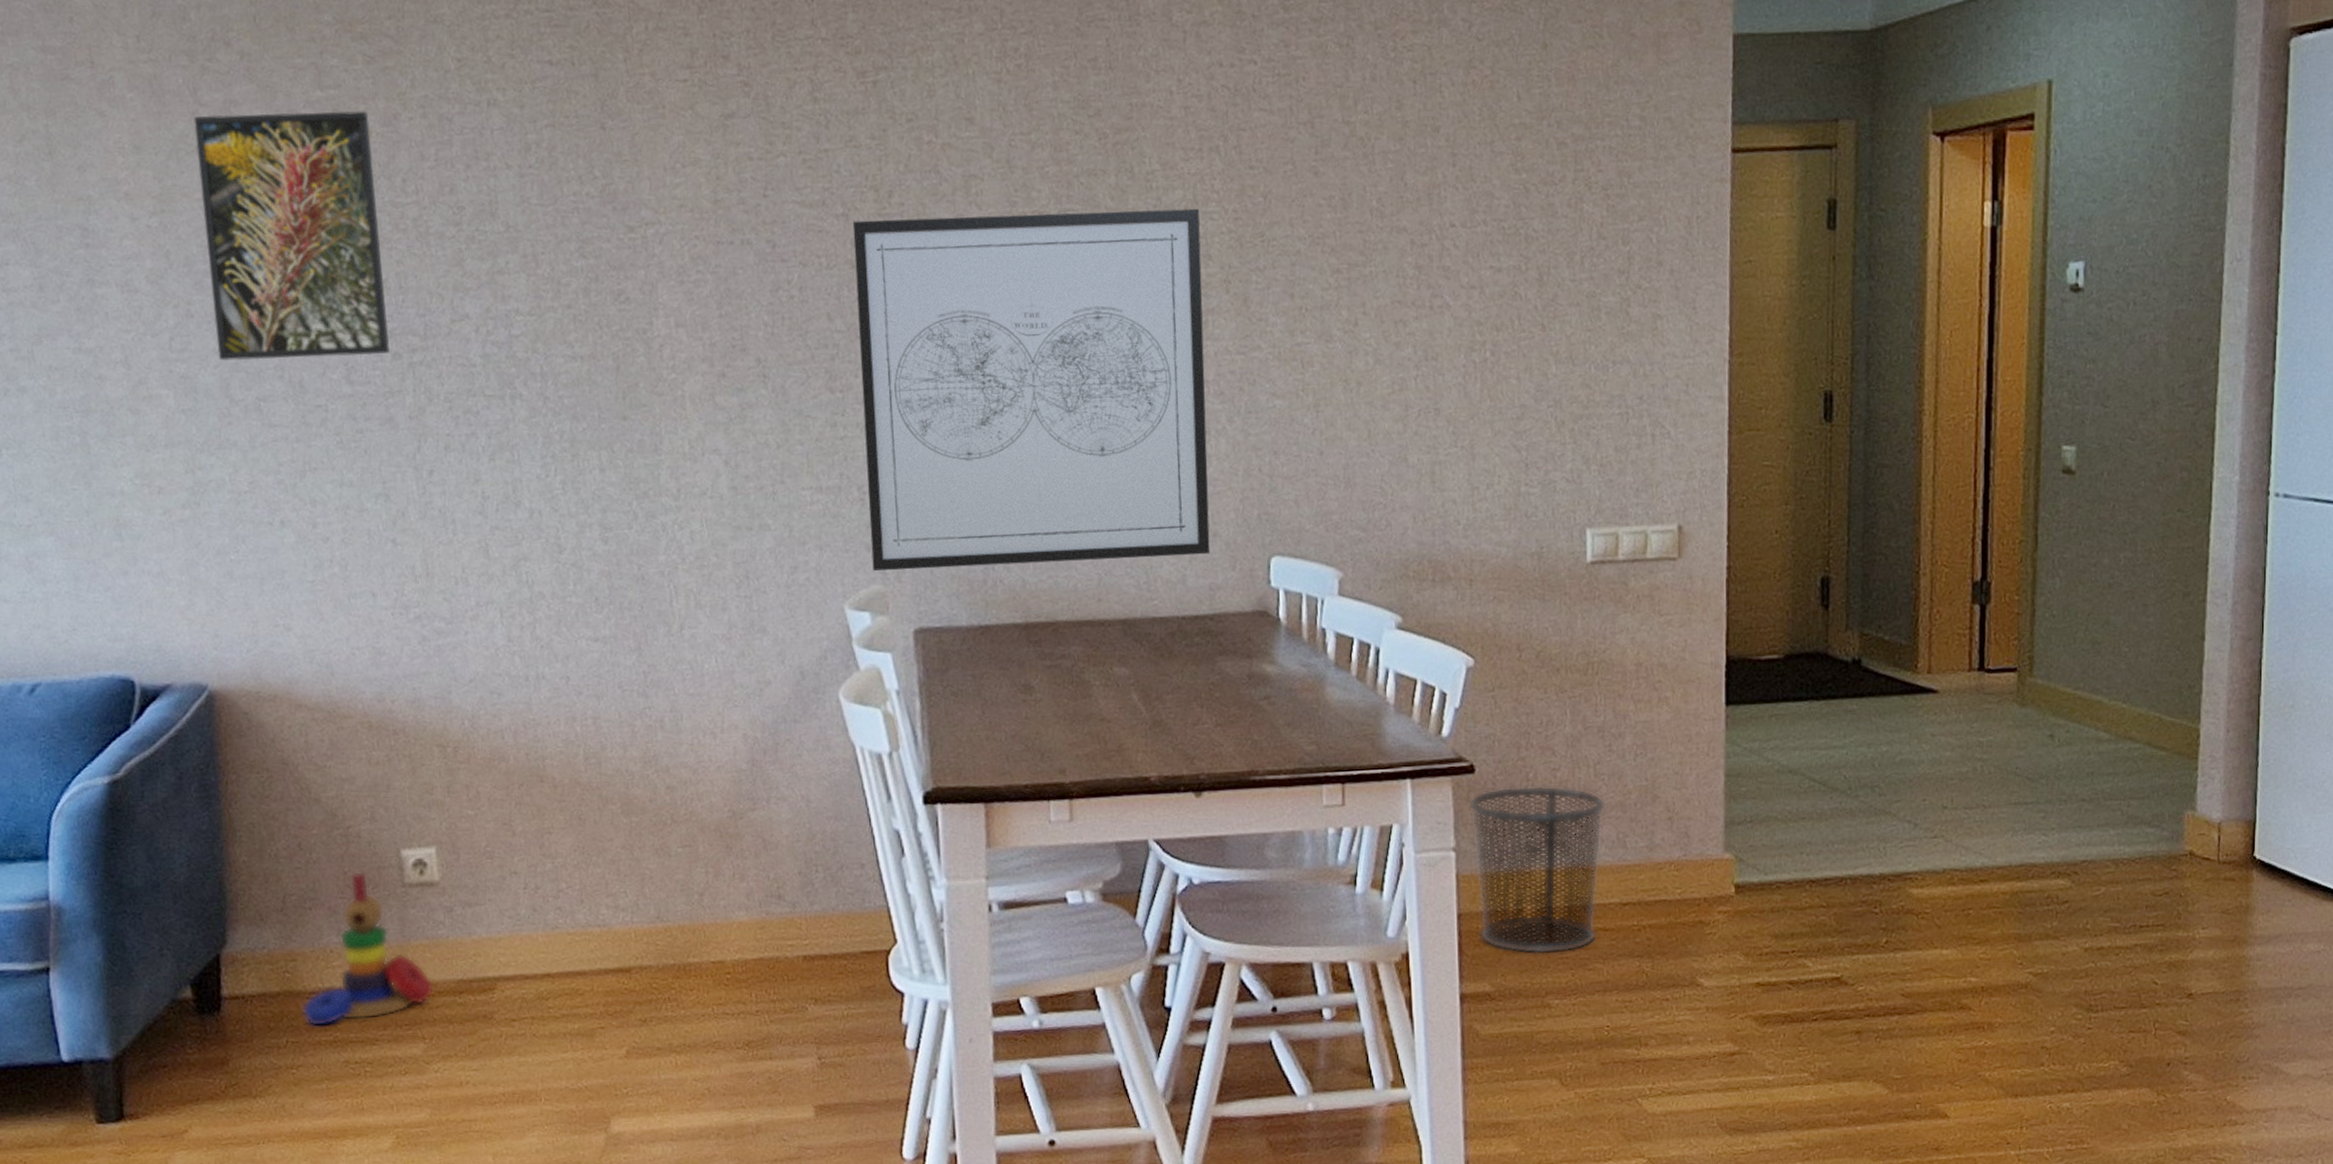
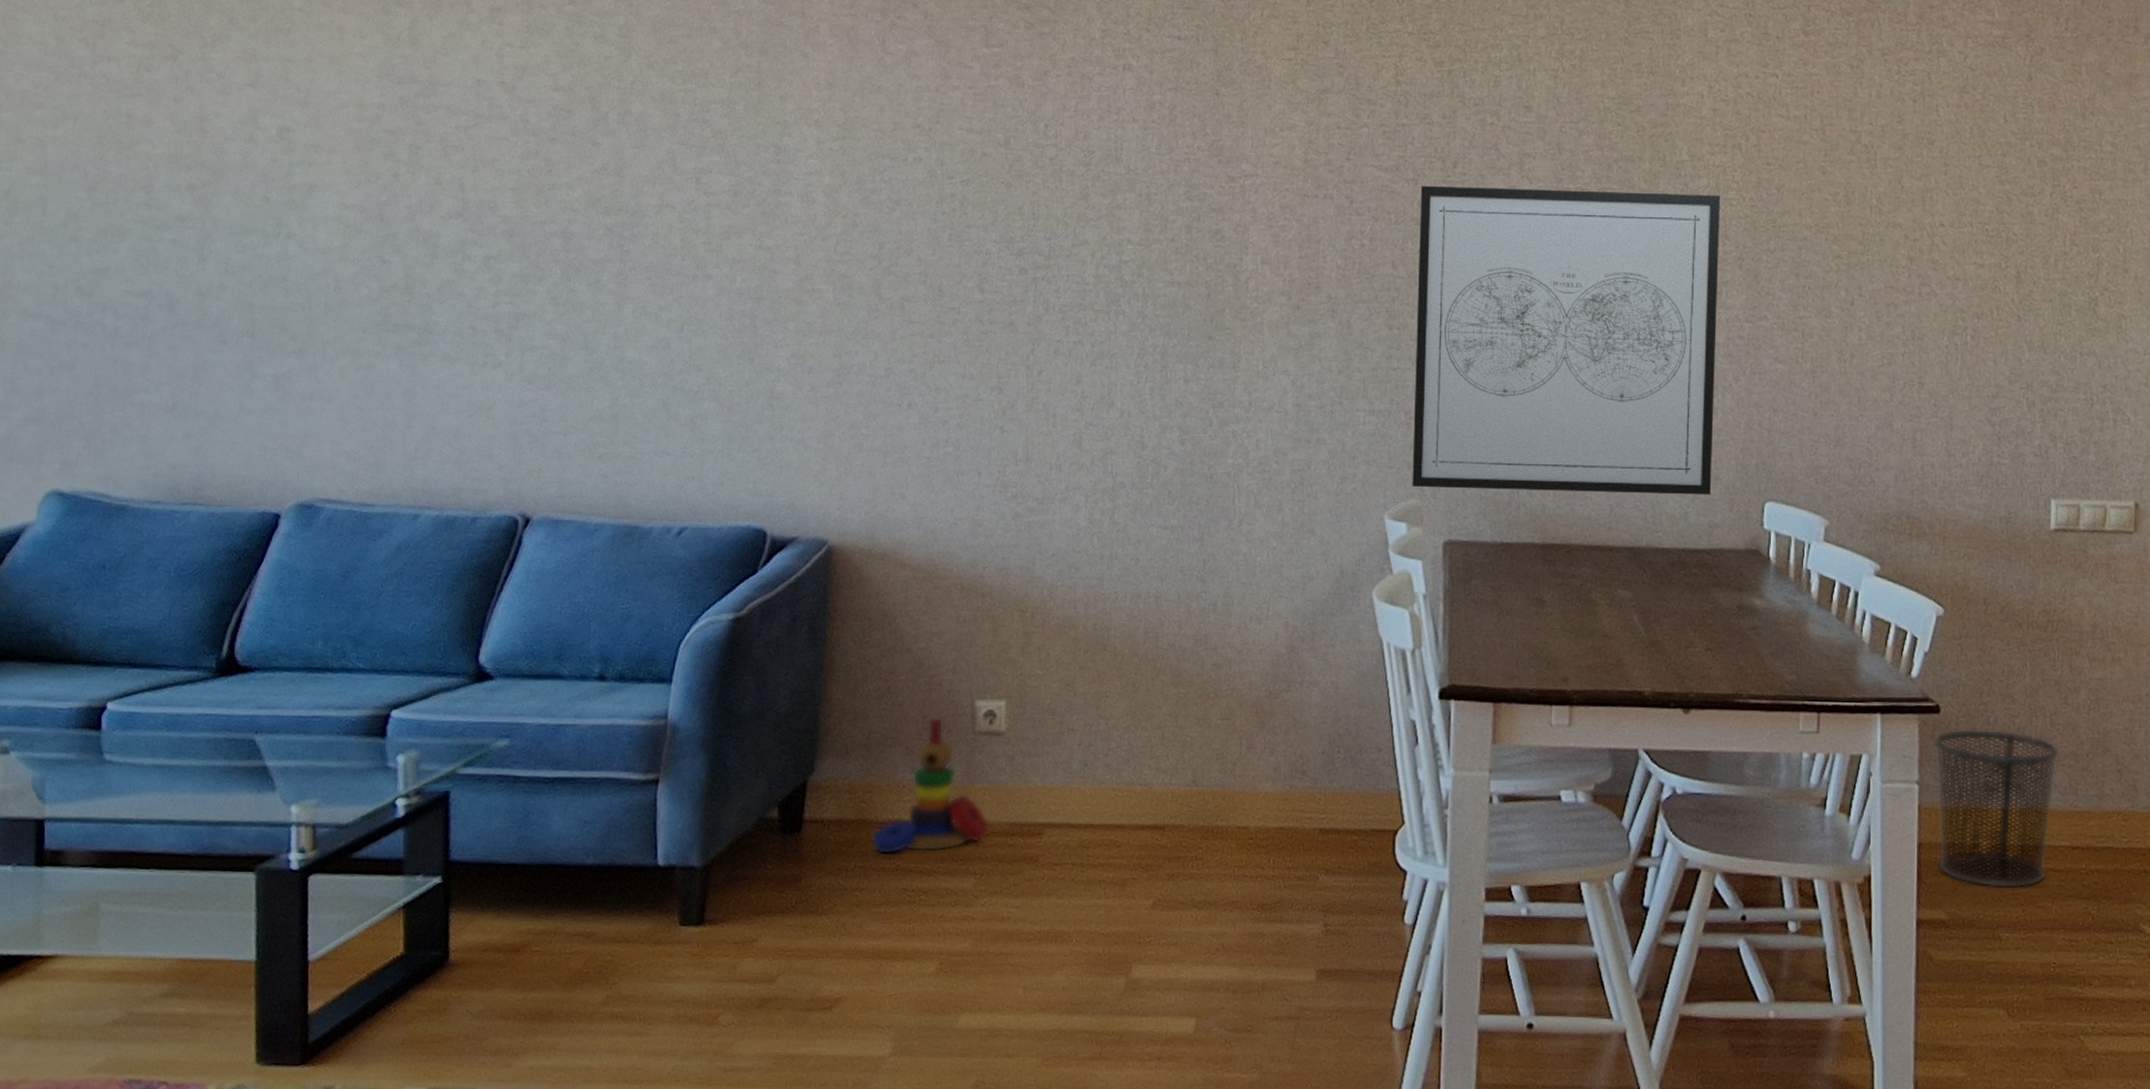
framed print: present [193,110,390,361] -> none [874,62,1024,269]

